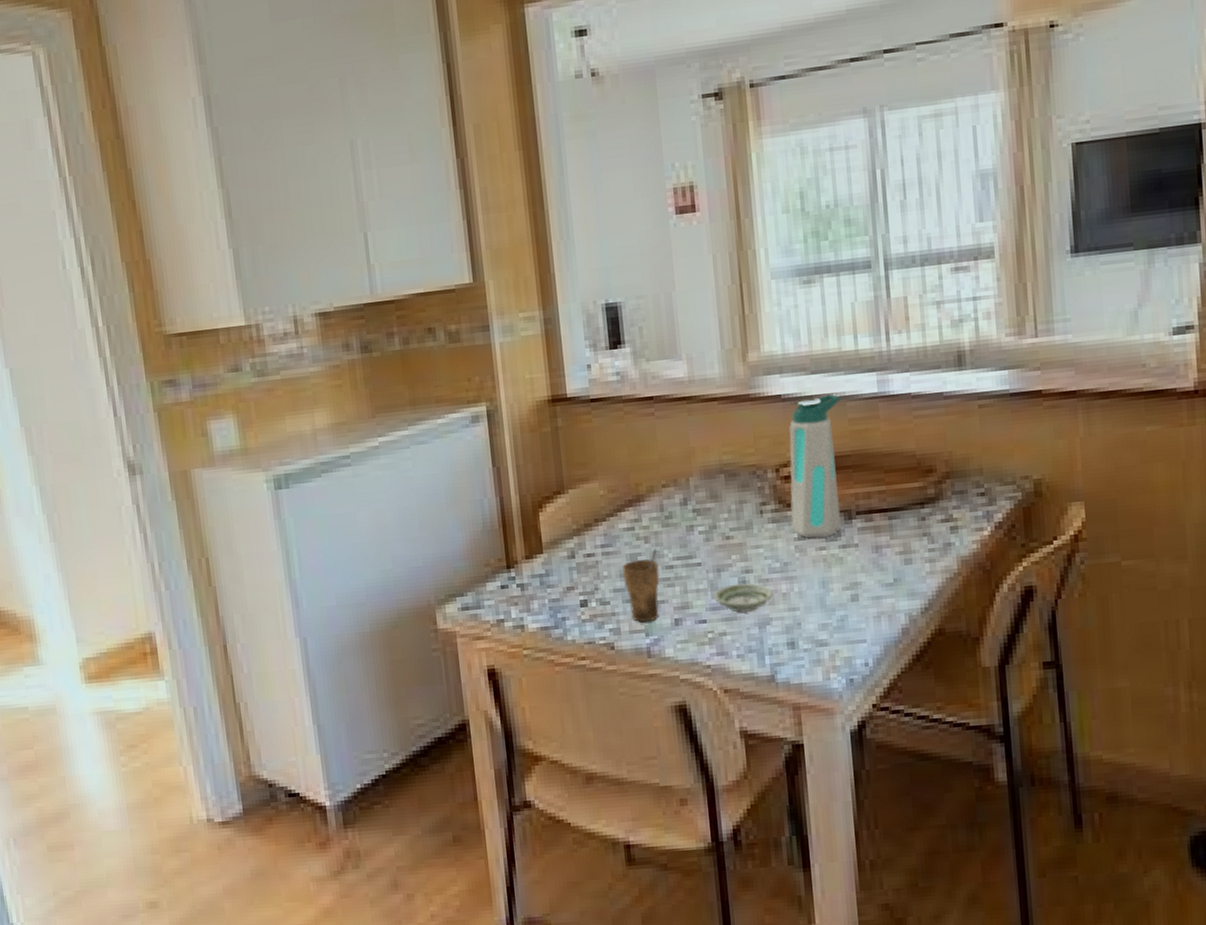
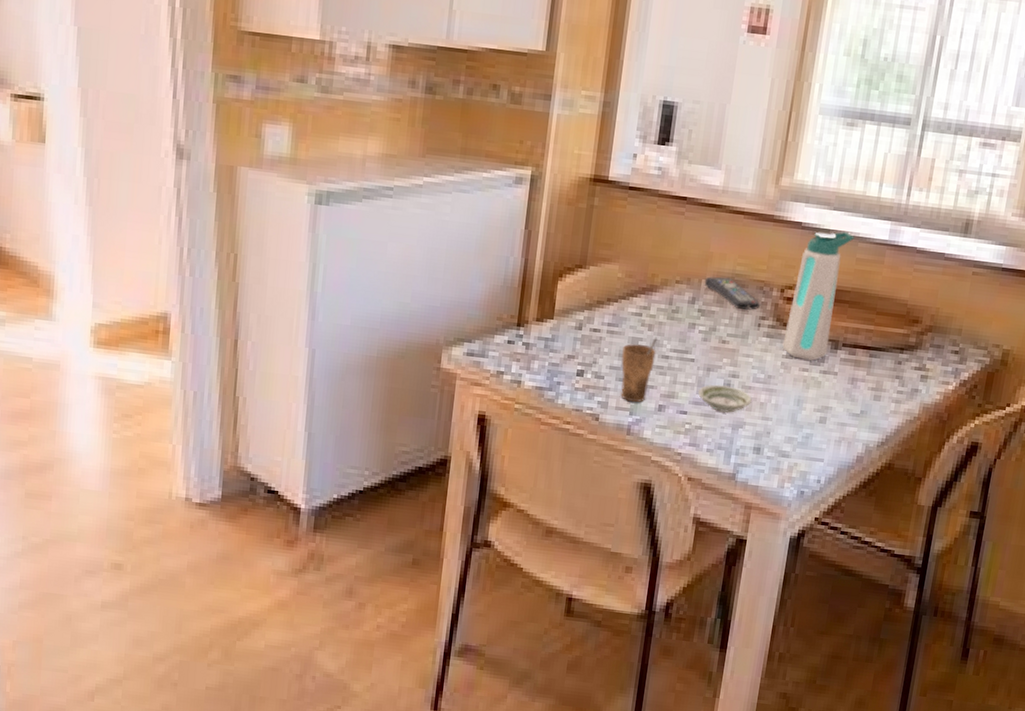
remote control: none [692,469,758,501] -> present [704,277,761,310]

